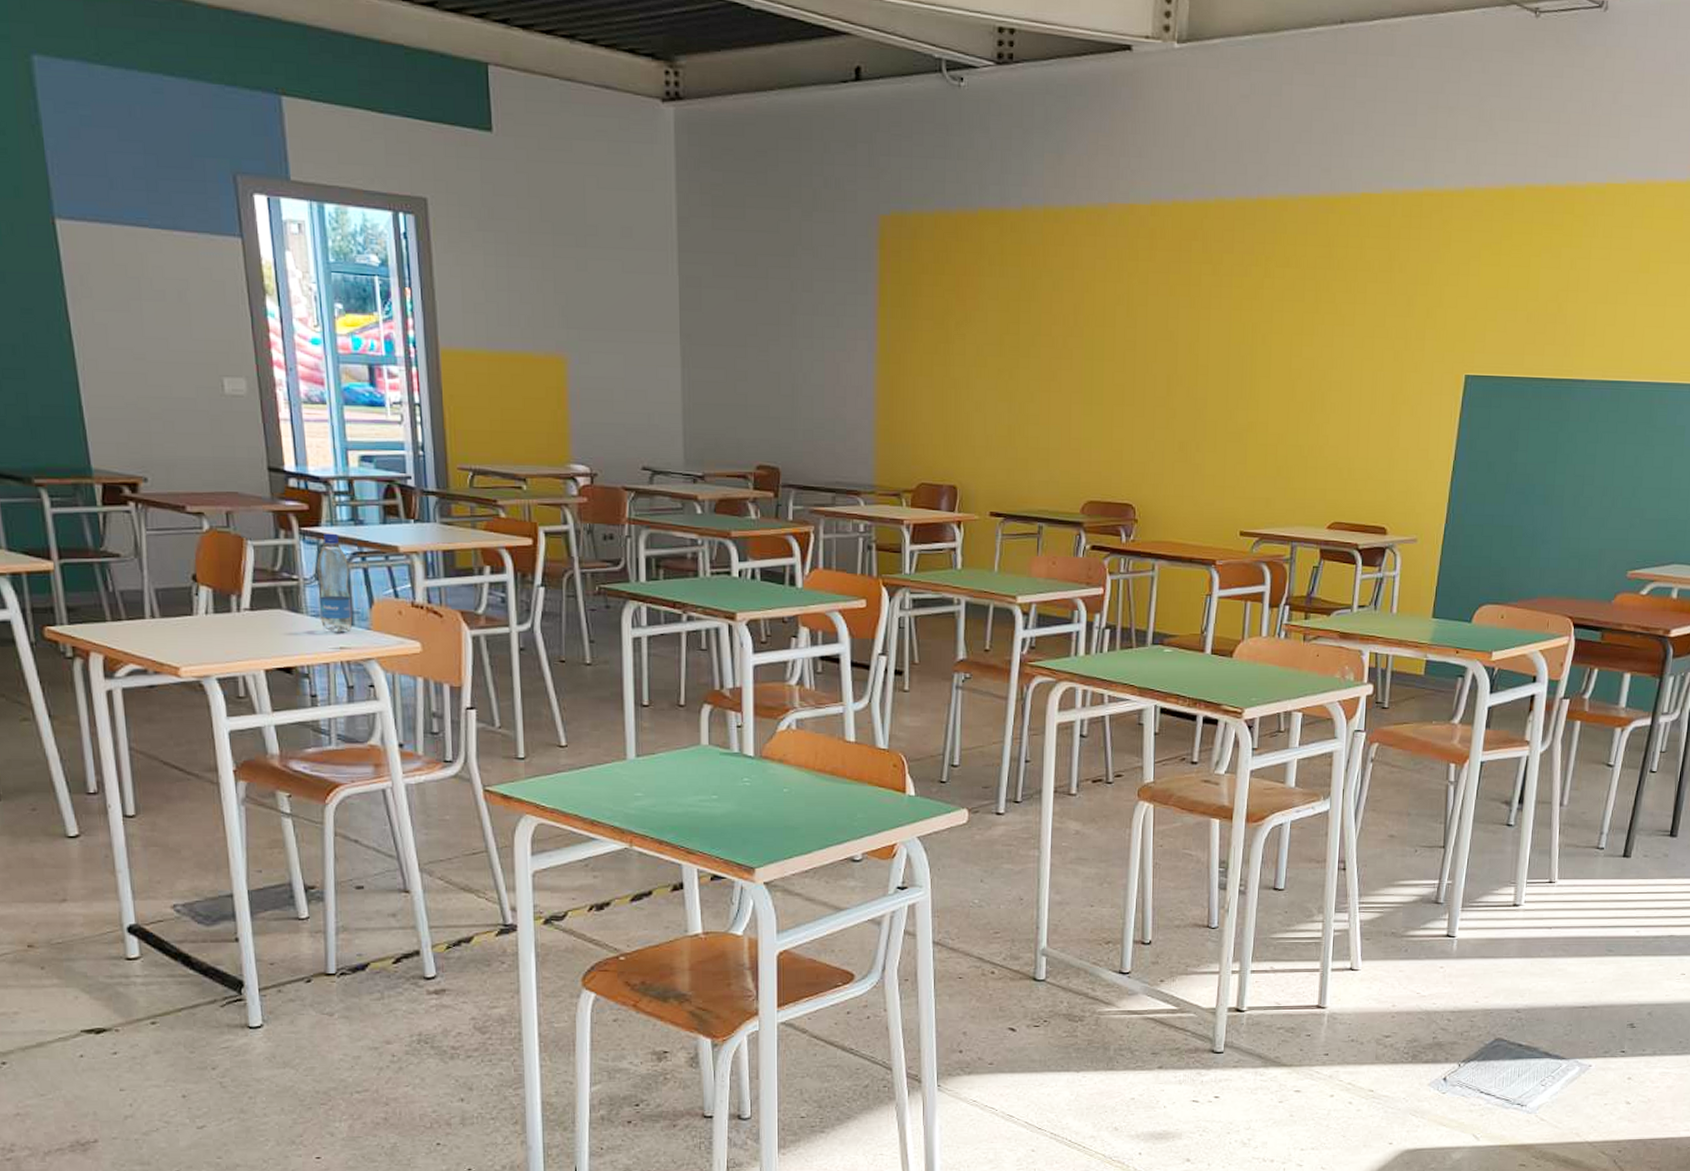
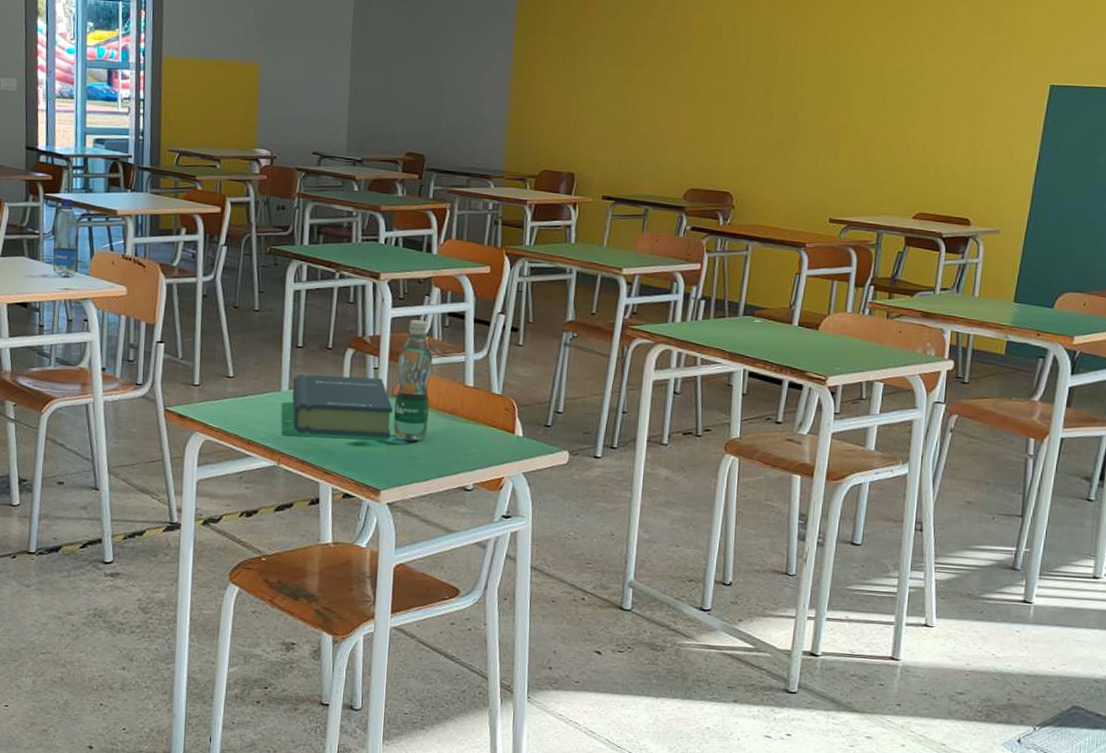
hardback book: none [640,737,763,809] -> present [292,374,393,439]
bottle: none [764,667,806,809] -> present [393,320,433,442]

